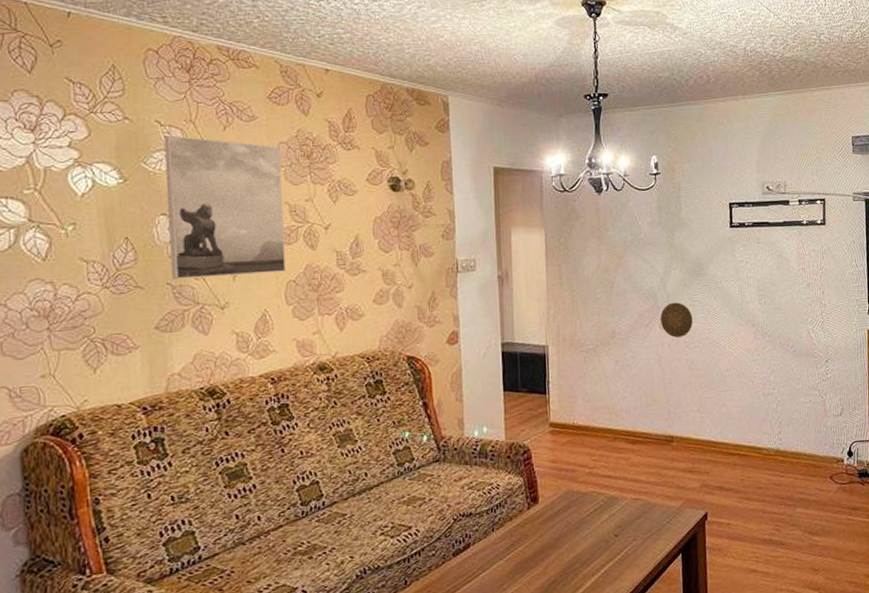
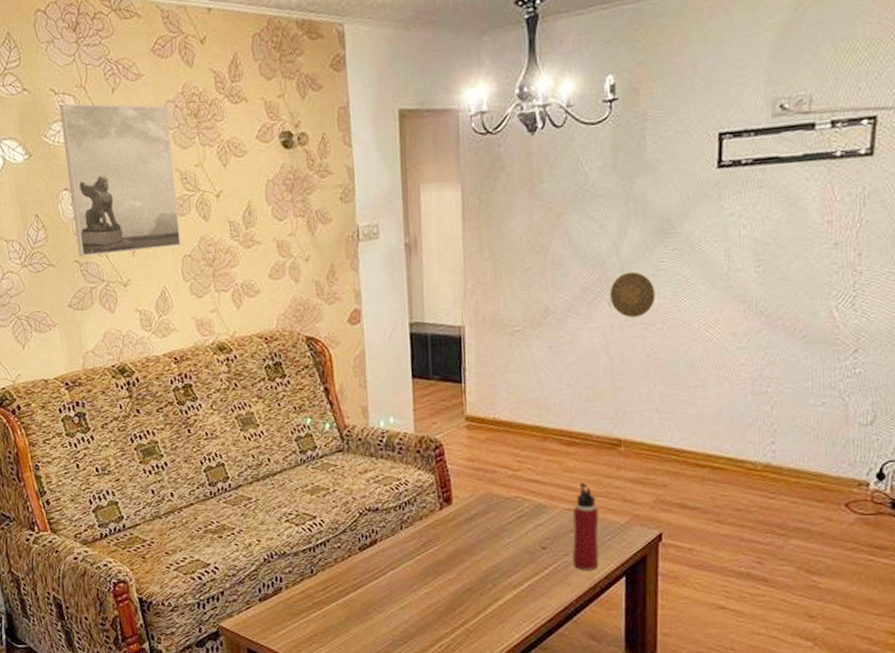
water bottle: none [639,475,661,552] -> present [573,483,599,570]

